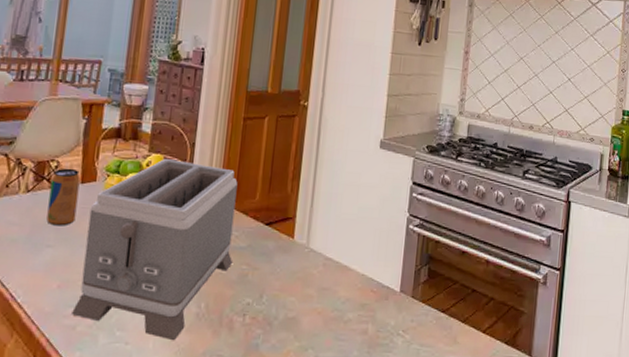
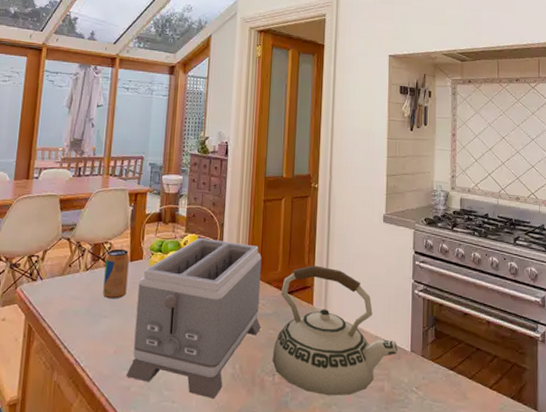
teakettle: none [243,194,387,339] -> present [272,265,399,396]

